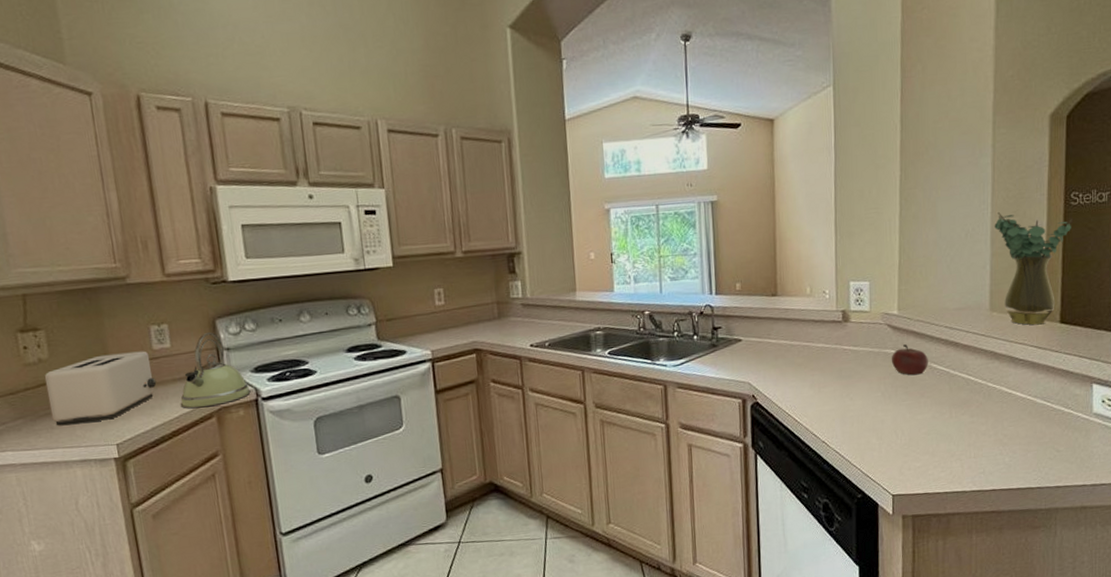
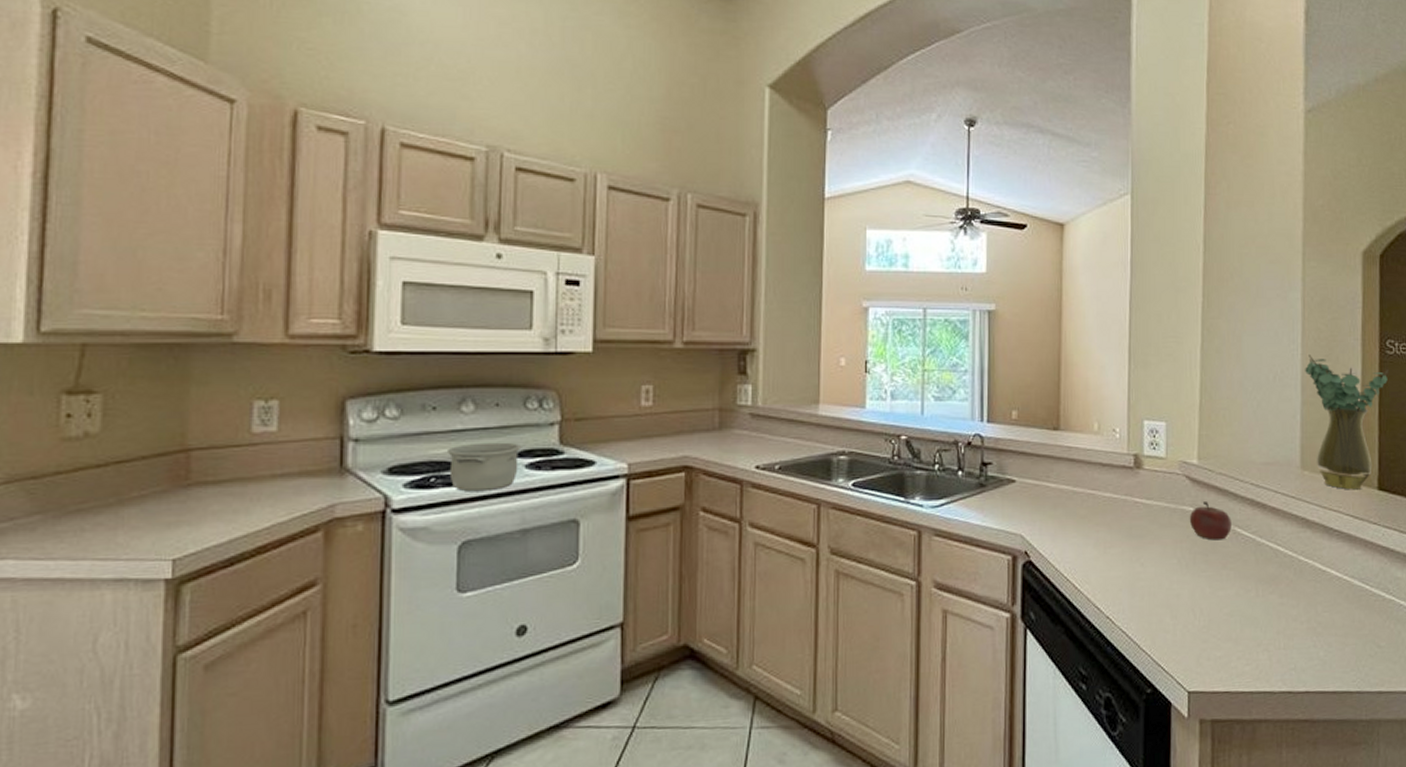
toaster: present [44,351,157,426] -> none [85,433,248,528]
kettle: present [180,332,251,409] -> none [275,416,378,517]
cooking pot: none [295,341,350,381] -> present [448,442,522,491]

